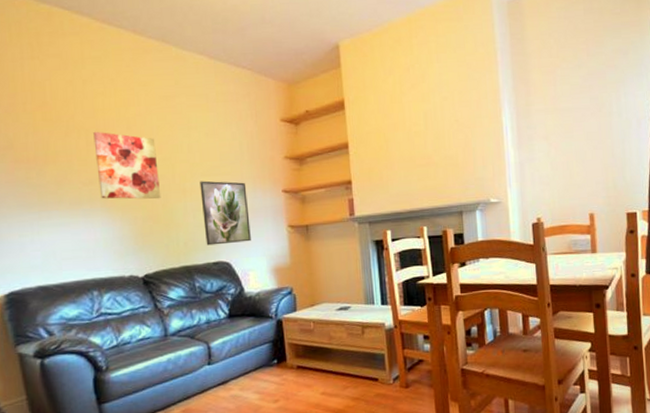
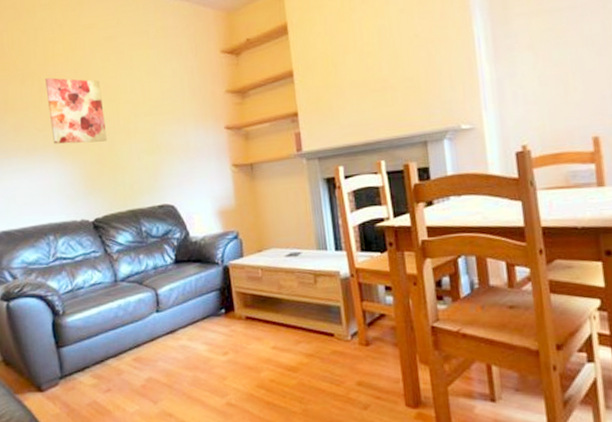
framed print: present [200,180,251,246] -> none [143,120,195,188]

